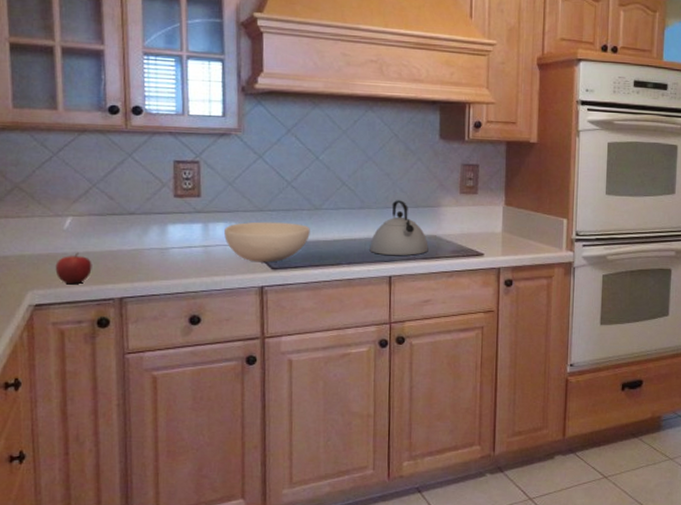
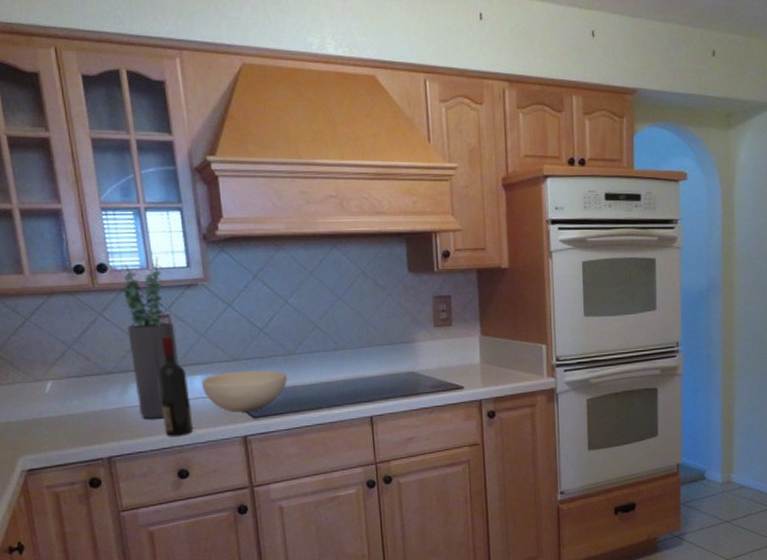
fruit: present [55,252,92,285] -> none [42,415,78,448]
vase: none [154,104,204,263] -> present [123,257,179,419]
wine bottle: none [180,182,211,284] -> present [157,336,194,438]
kettle: present [369,200,429,256] -> none [348,338,407,396]

